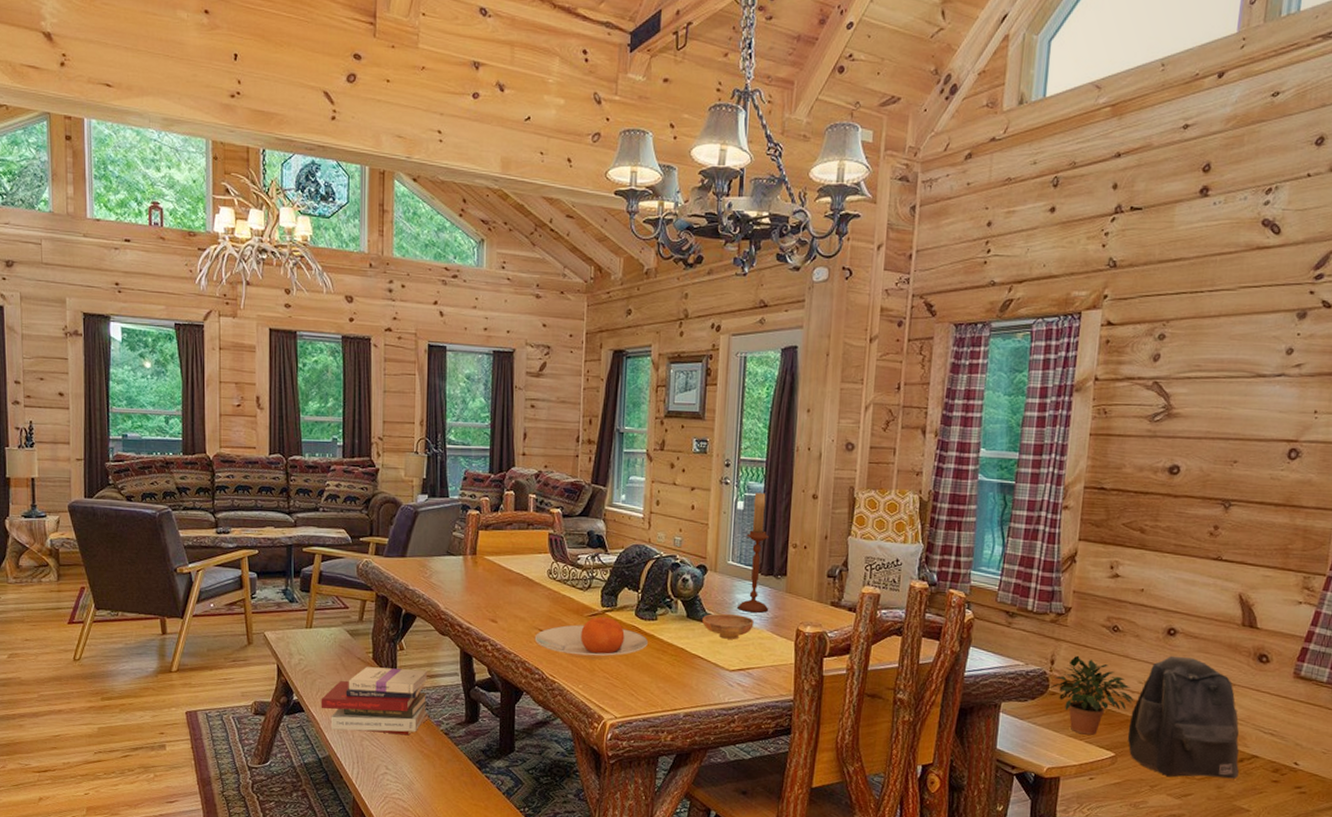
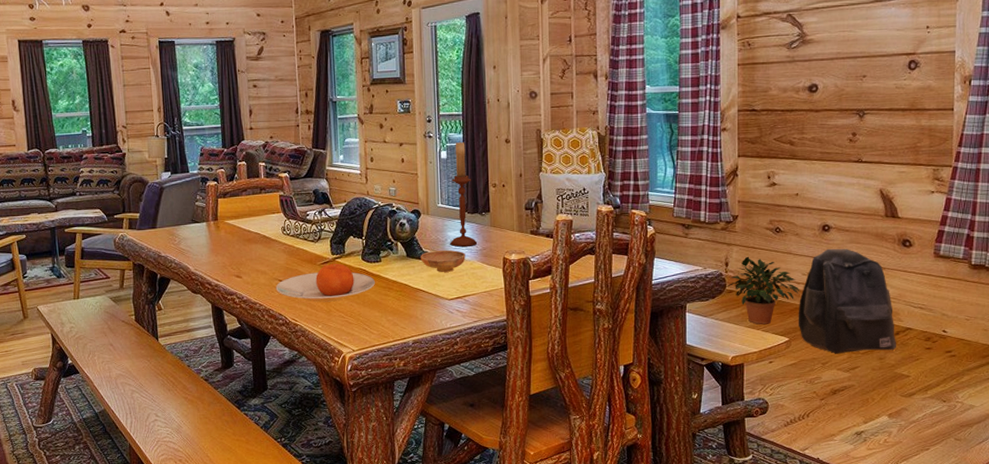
books: present [321,667,428,736] -> none [92,326,189,386]

